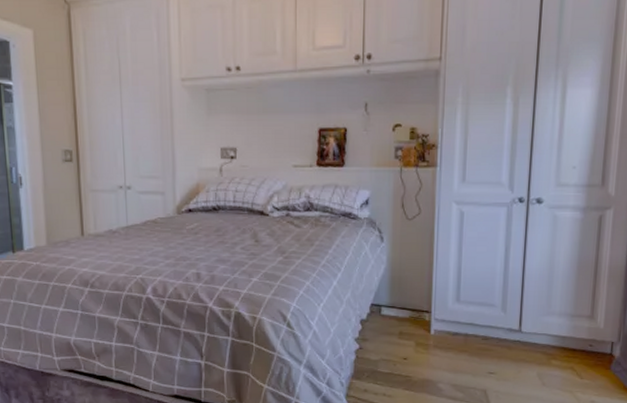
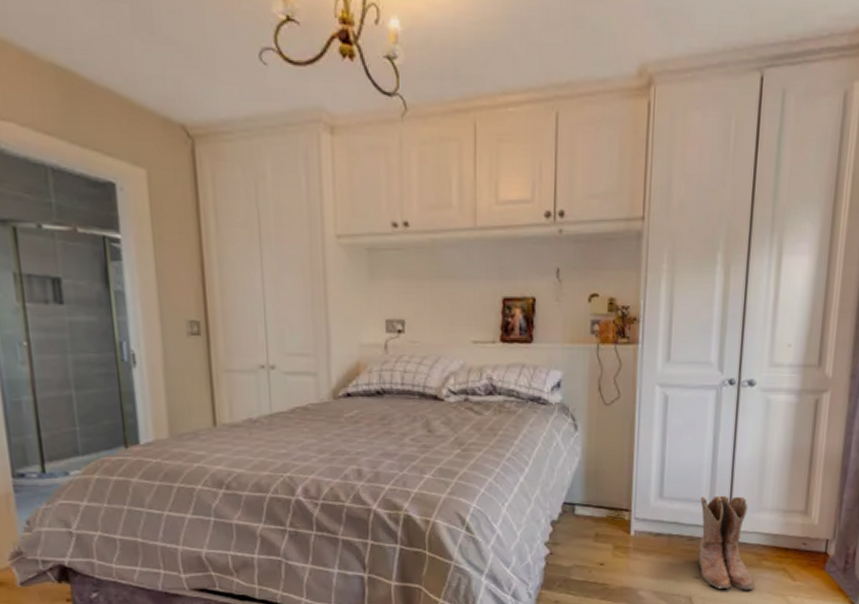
boots: none [491,300,545,386] -> present [697,495,755,590]

